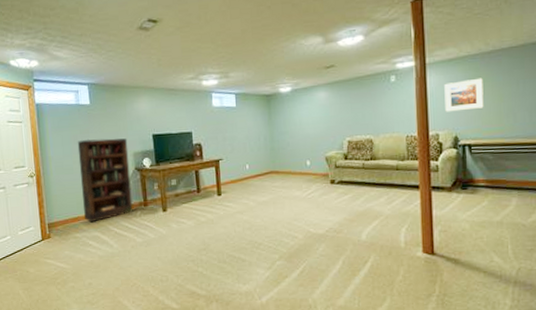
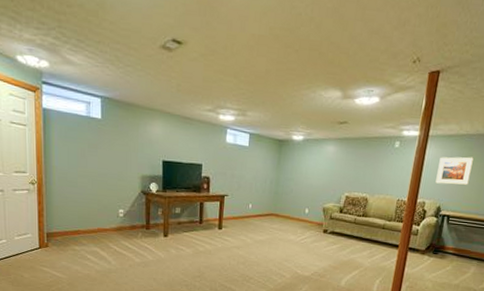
bookcase: present [77,138,133,223] -> none [84,154,137,238]

